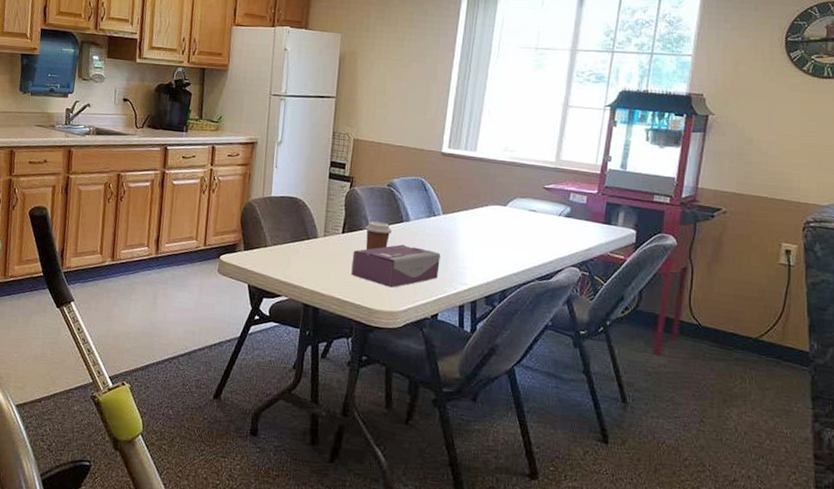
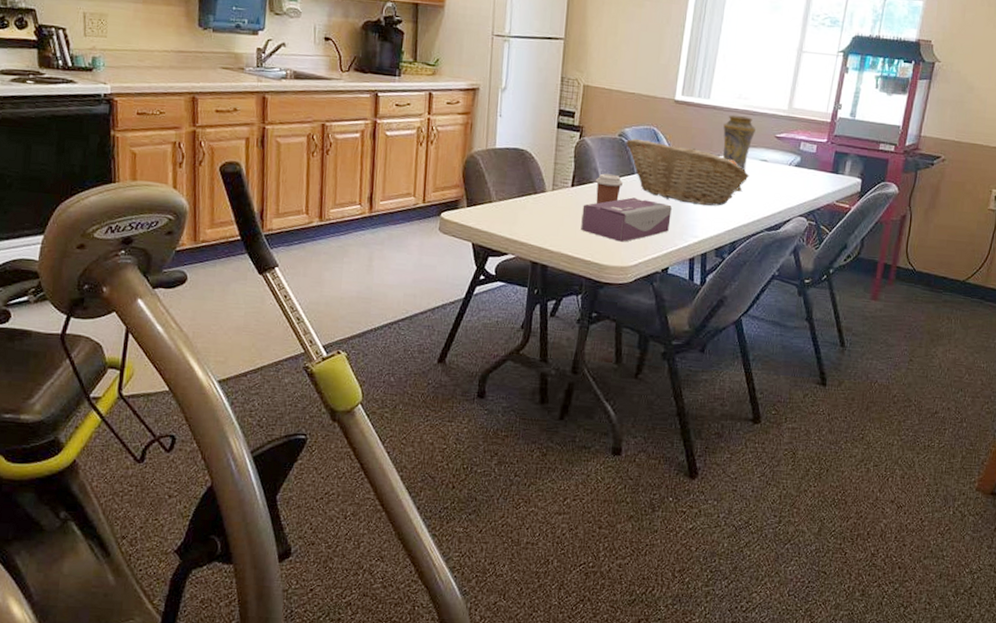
fruit basket: none [394,188,518,255] -> present [626,138,749,206]
vase: none [490,166,524,241] -> present [722,115,757,192]

